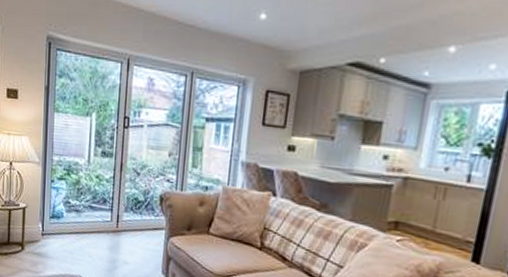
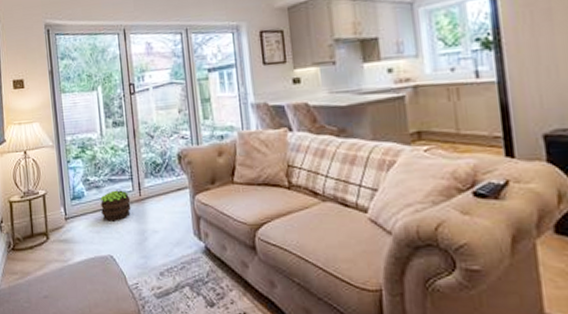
potted plant: none [78,217,108,247] -> present [100,190,131,222]

